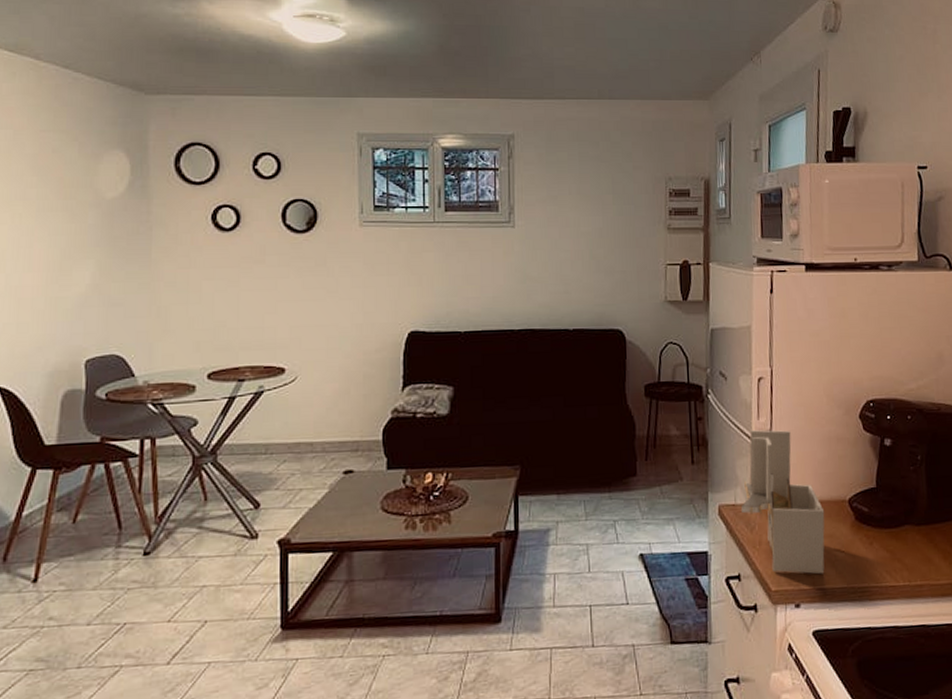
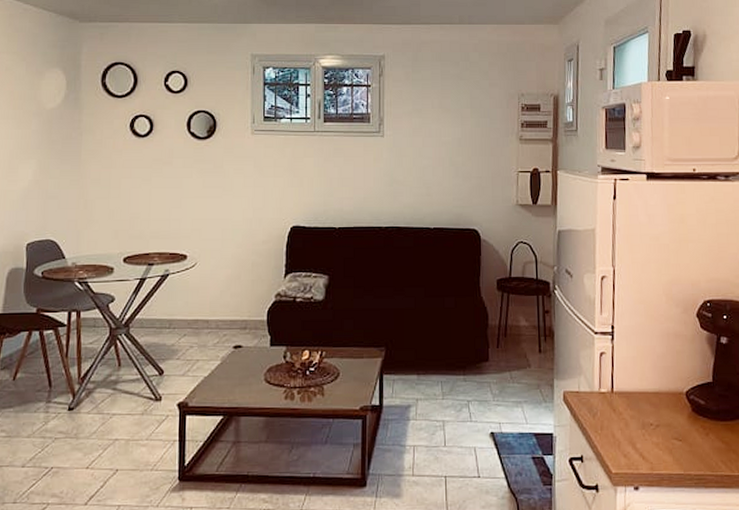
utensil holder: present [741,430,825,574] -> none [585,324,663,461]

